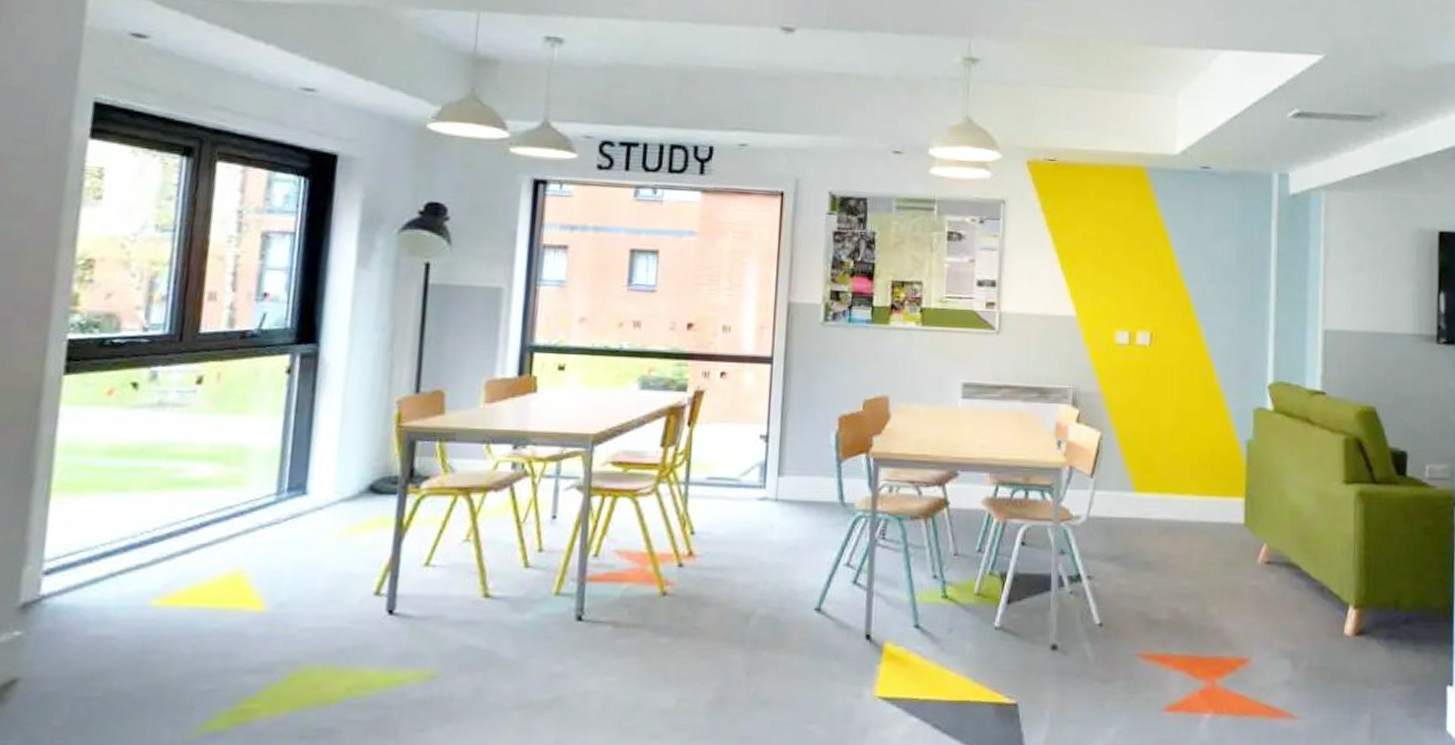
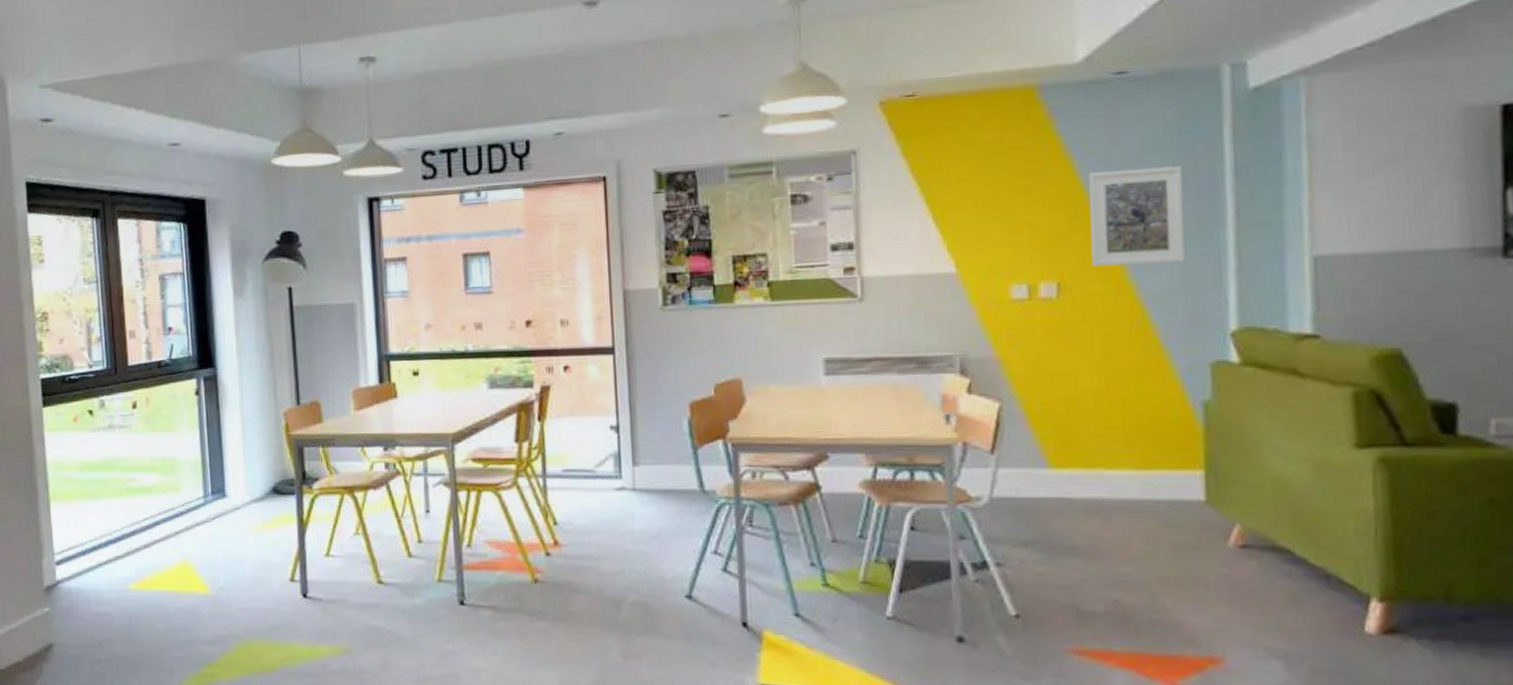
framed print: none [1177,245,1242,325] -> present [1089,166,1185,267]

